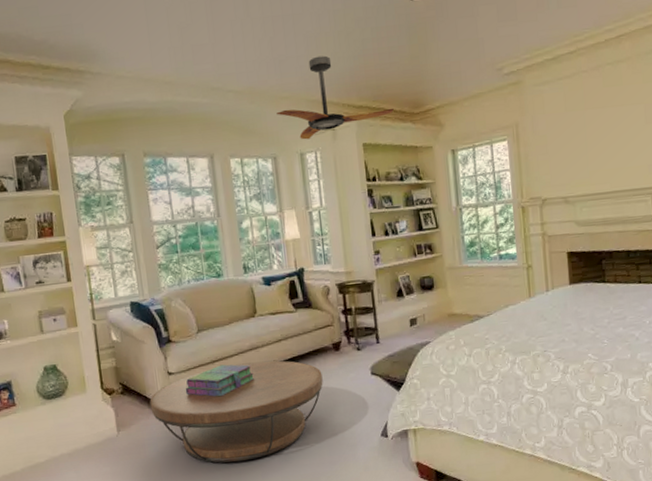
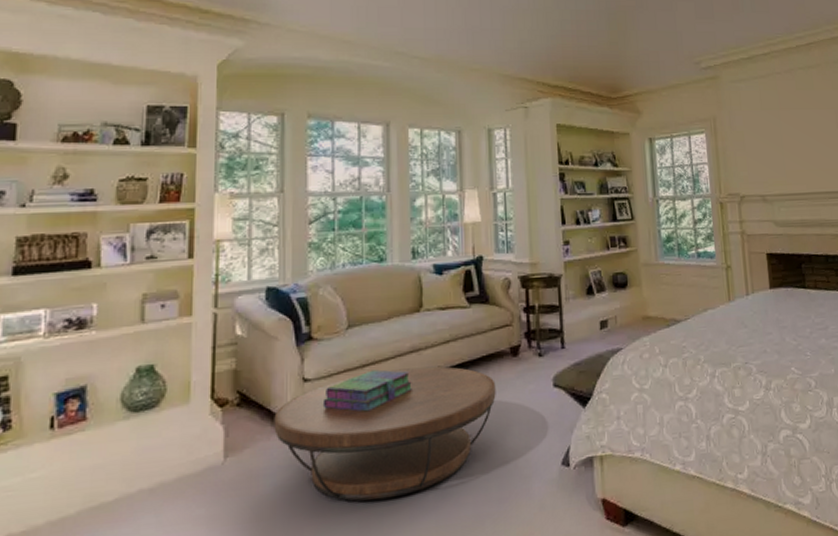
ceiling fan: present [276,55,394,140] -> none [465,32,591,115]

